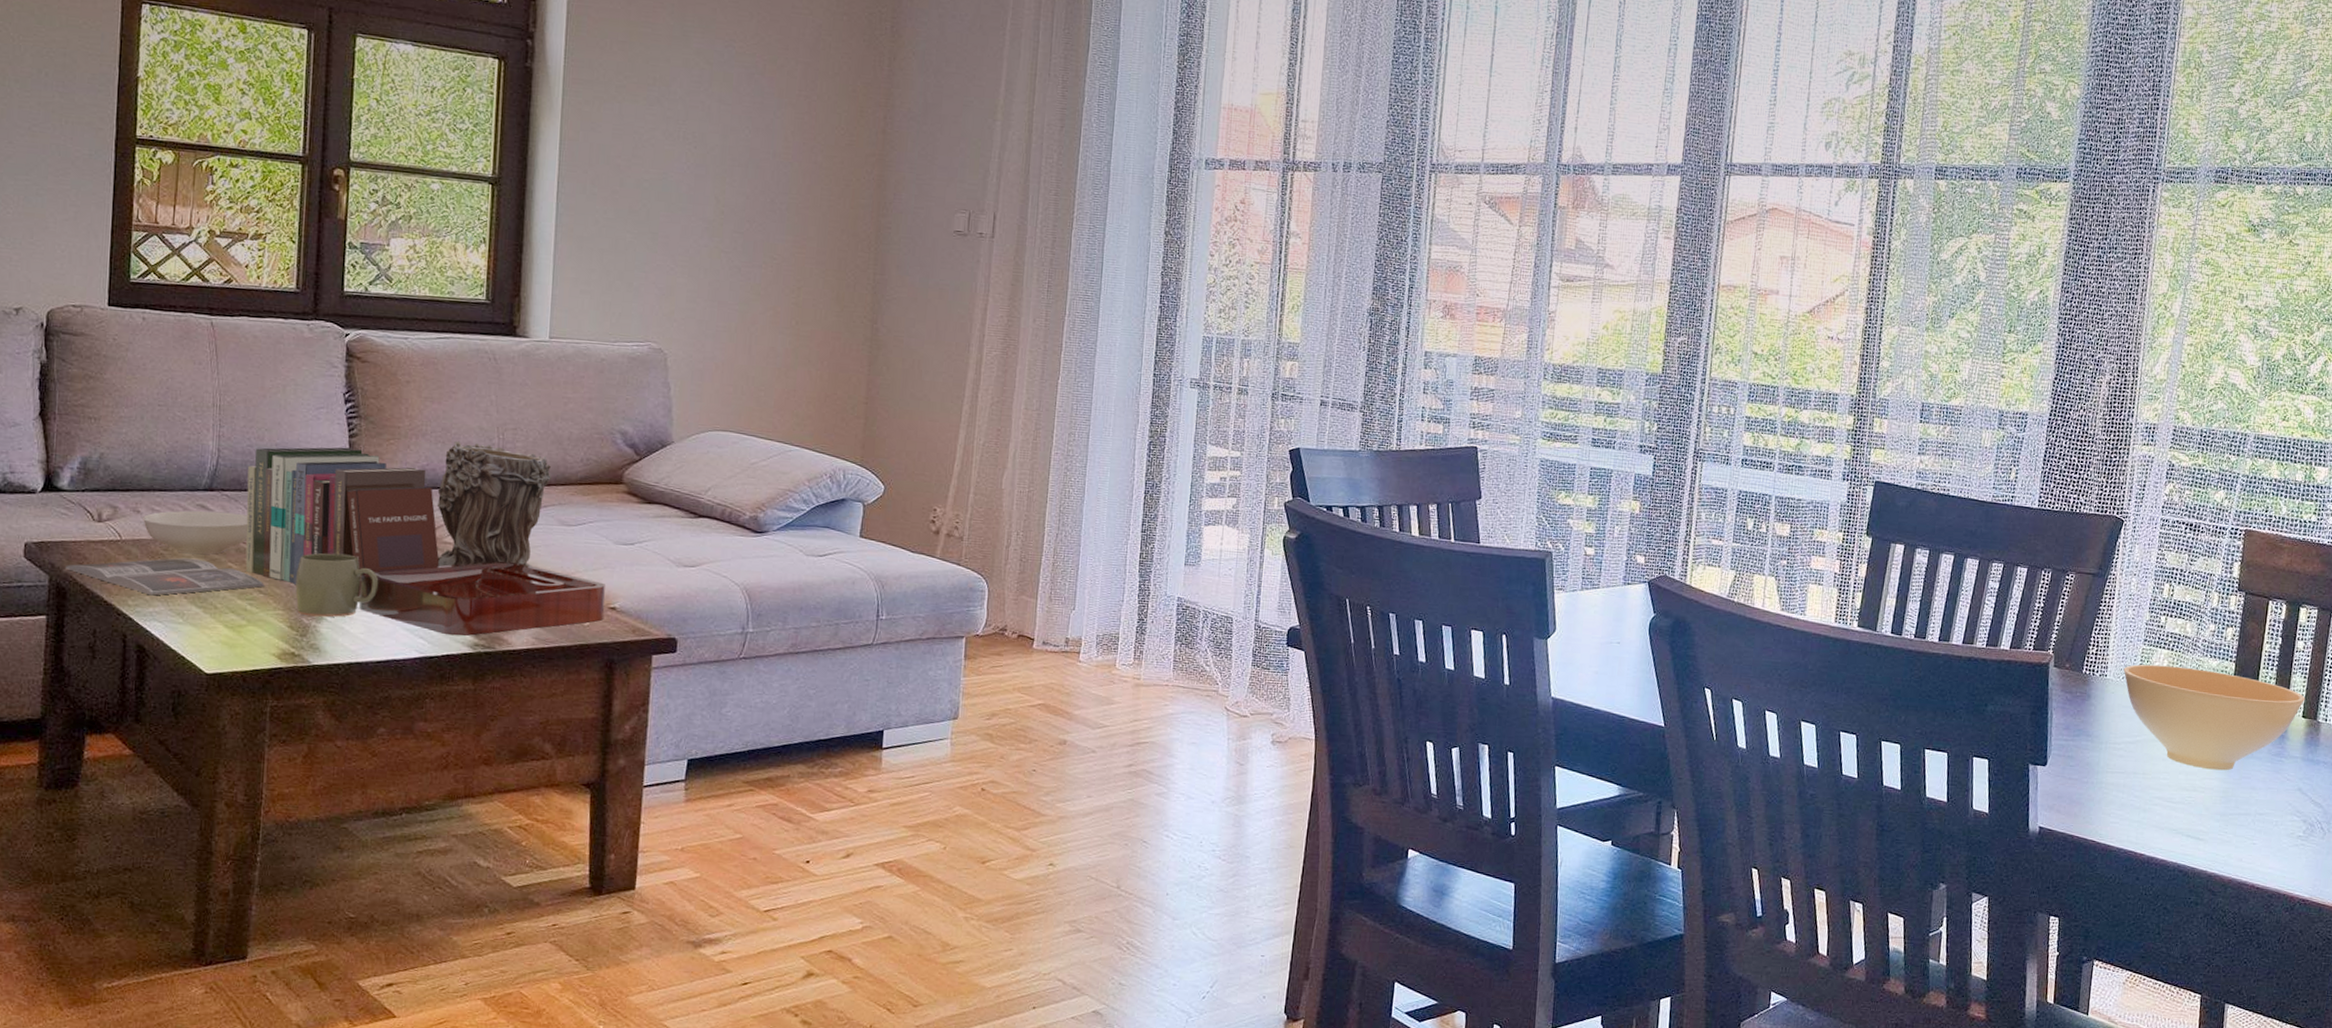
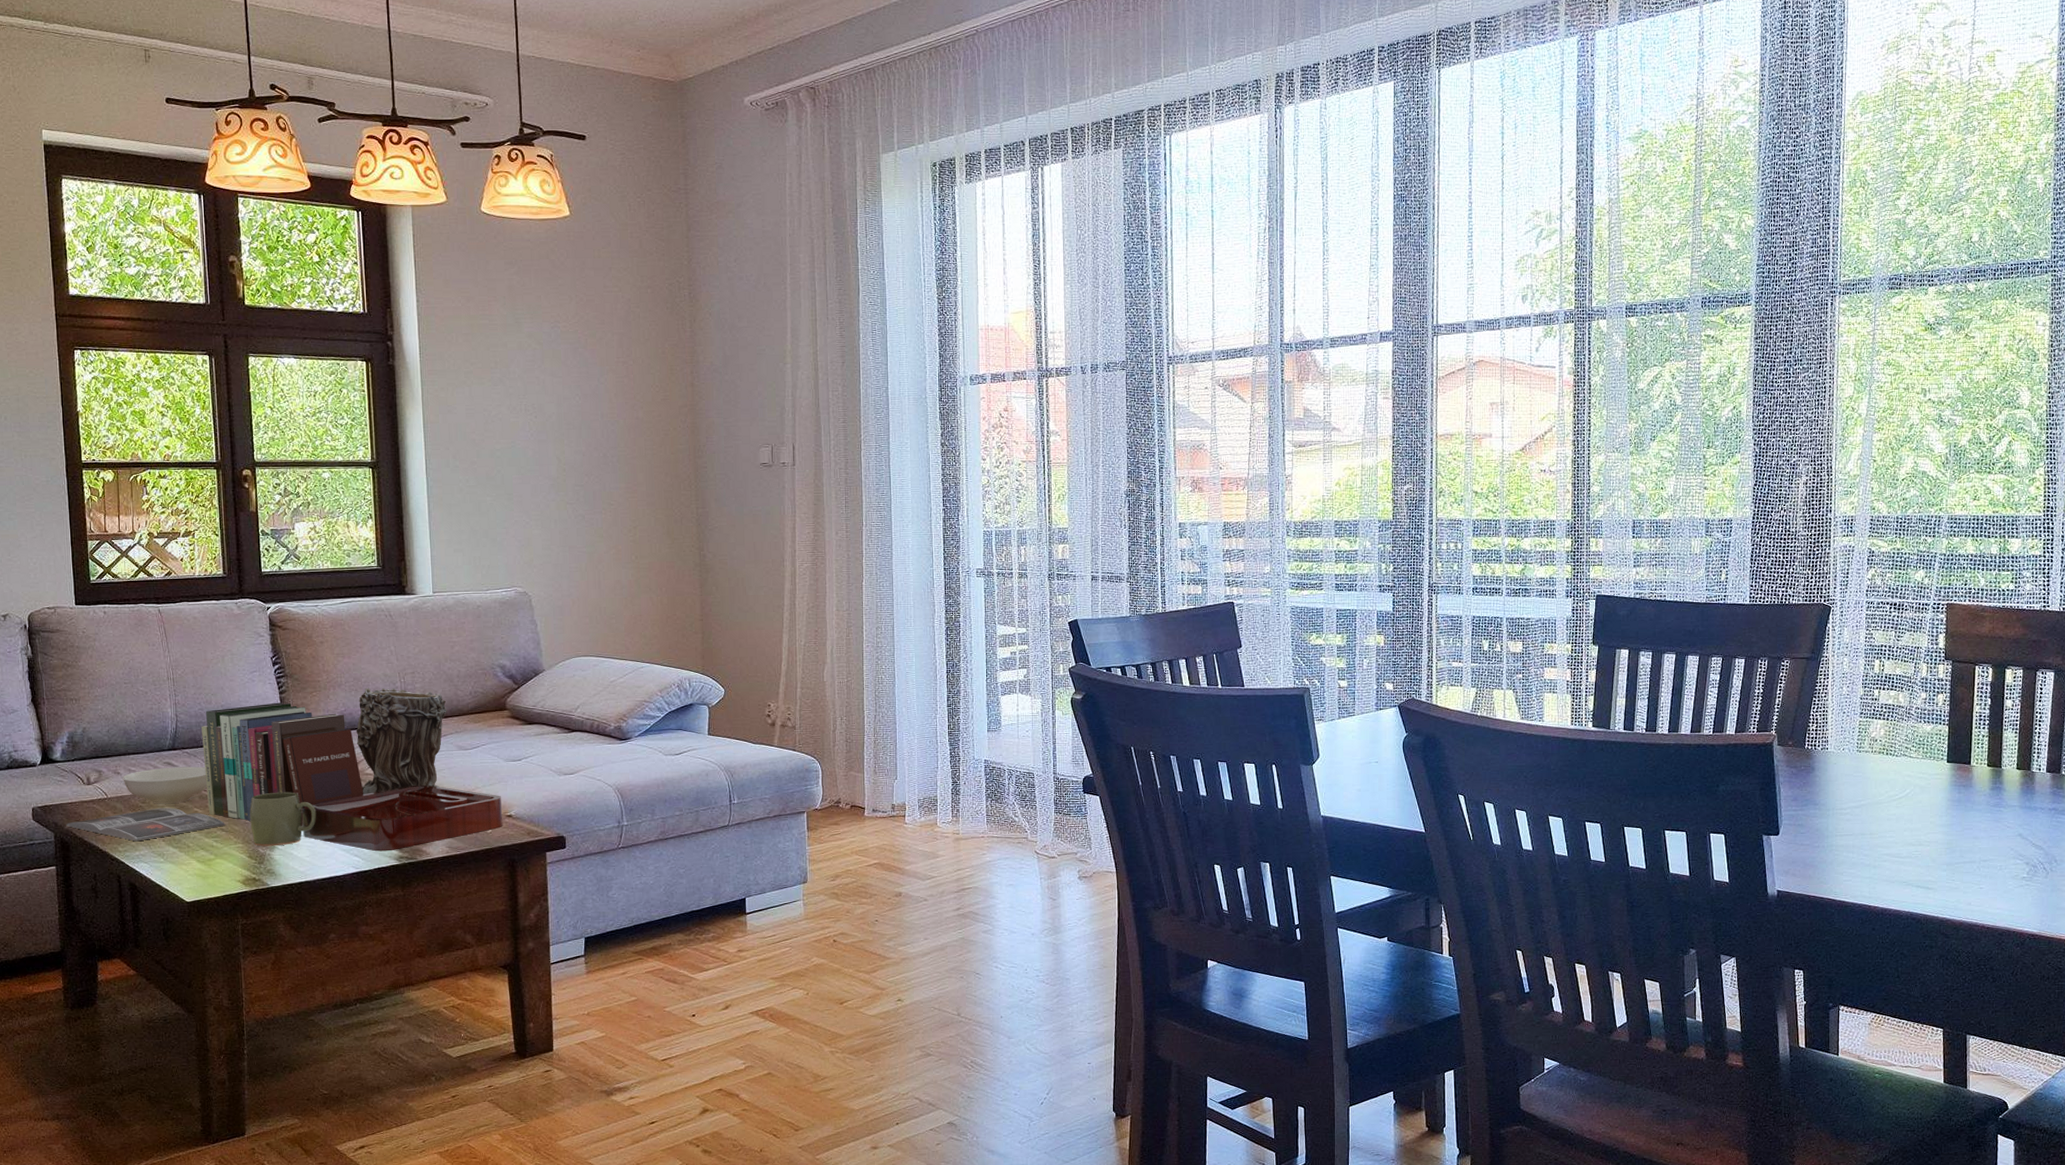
bowl: present [2123,664,2306,771] -> none [1843,734,2018,825]

